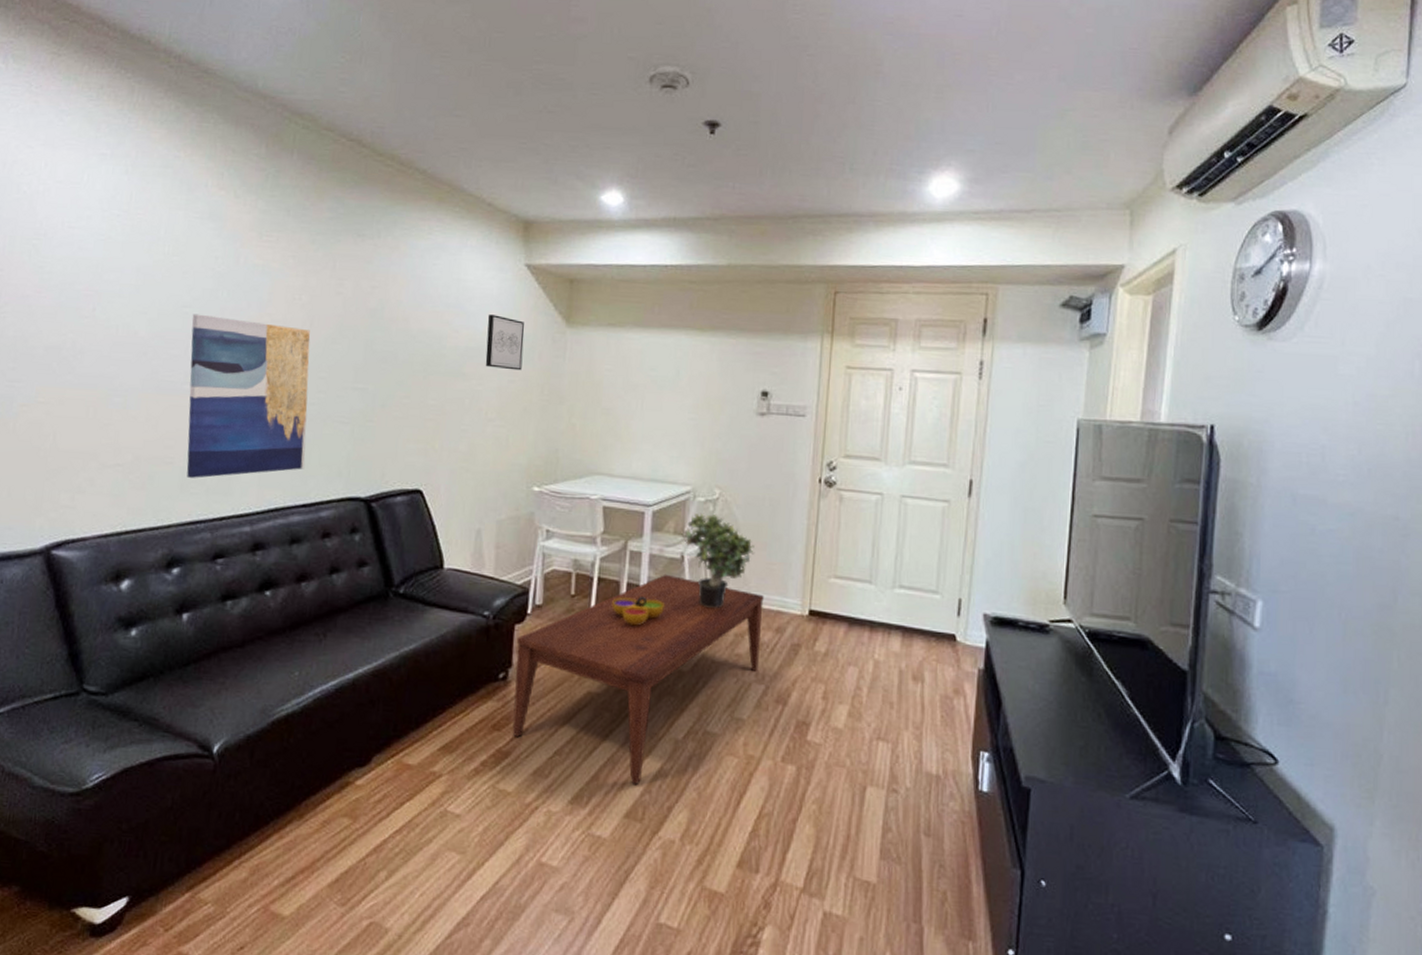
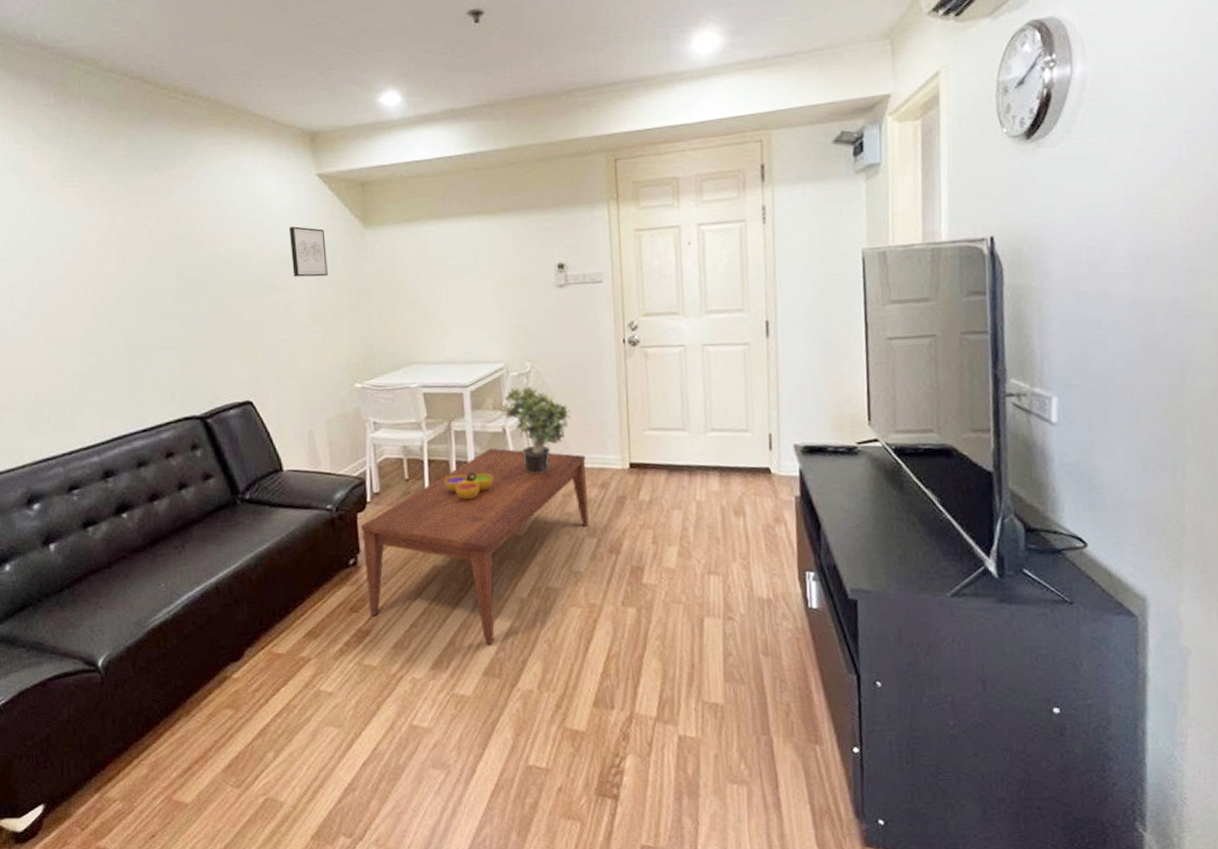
wall art: present [186,313,311,478] -> none [11,264,140,419]

